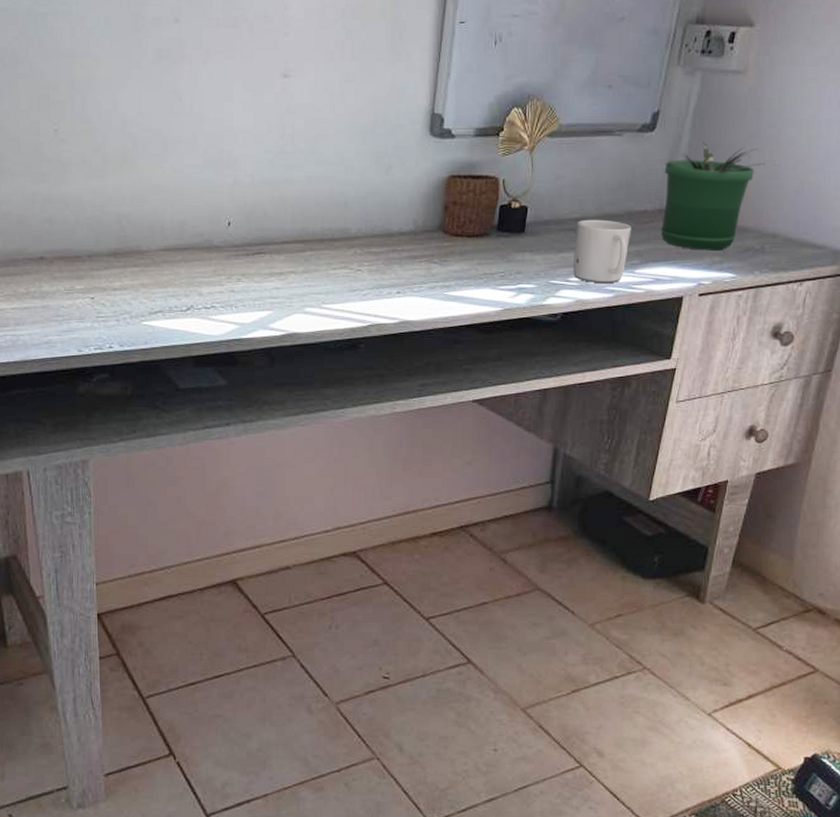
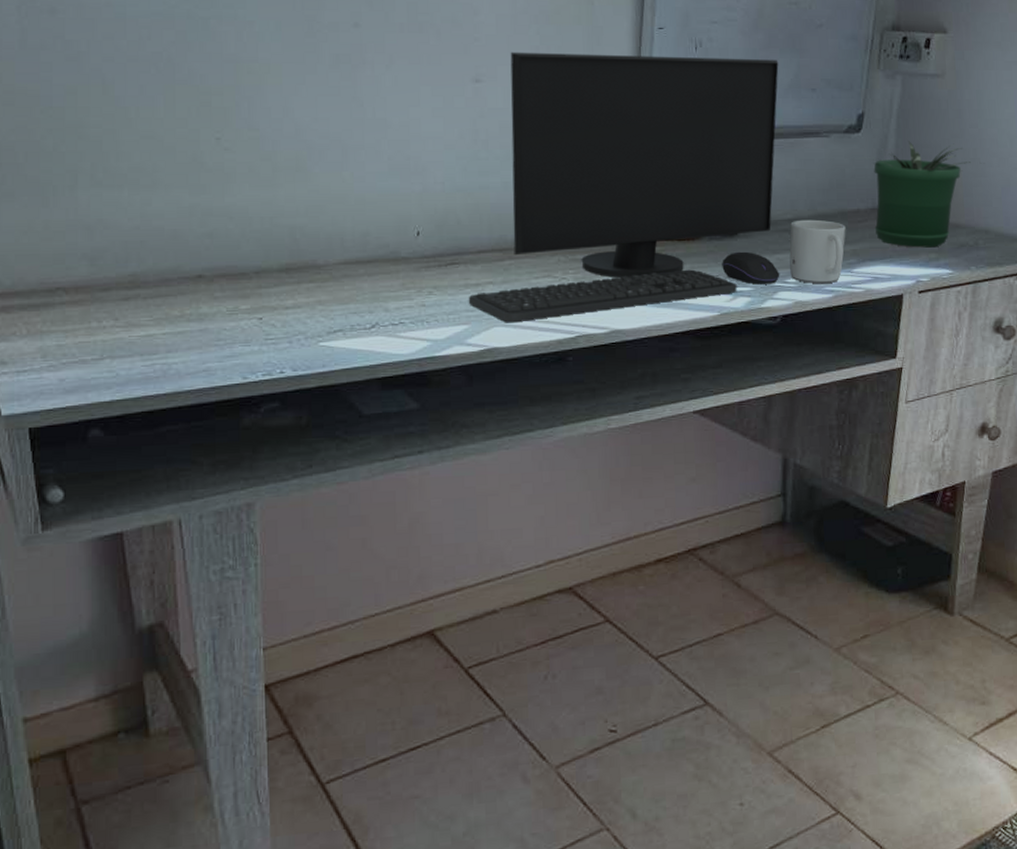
computer keyboard: none [272,265,521,311] -> present [468,269,737,323]
computer monitor: none [314,47,577,271] -> present [510,52,779,278]
computer mouse: none [508,249,563,282] -> present [722,251,780,285]

